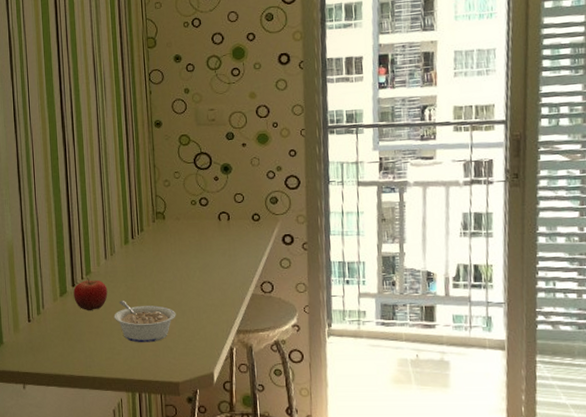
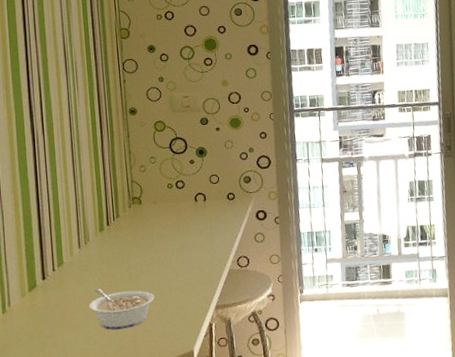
fruit: present [73,278,108,311] -> none [44,269,82,304]

